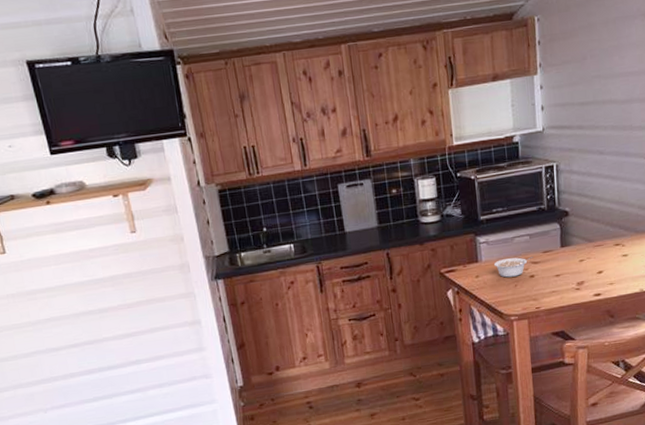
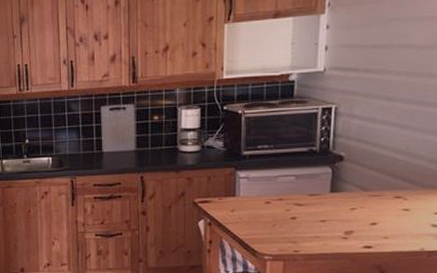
legume: present [493,256,533,278] -> none [252,197,297,216]

